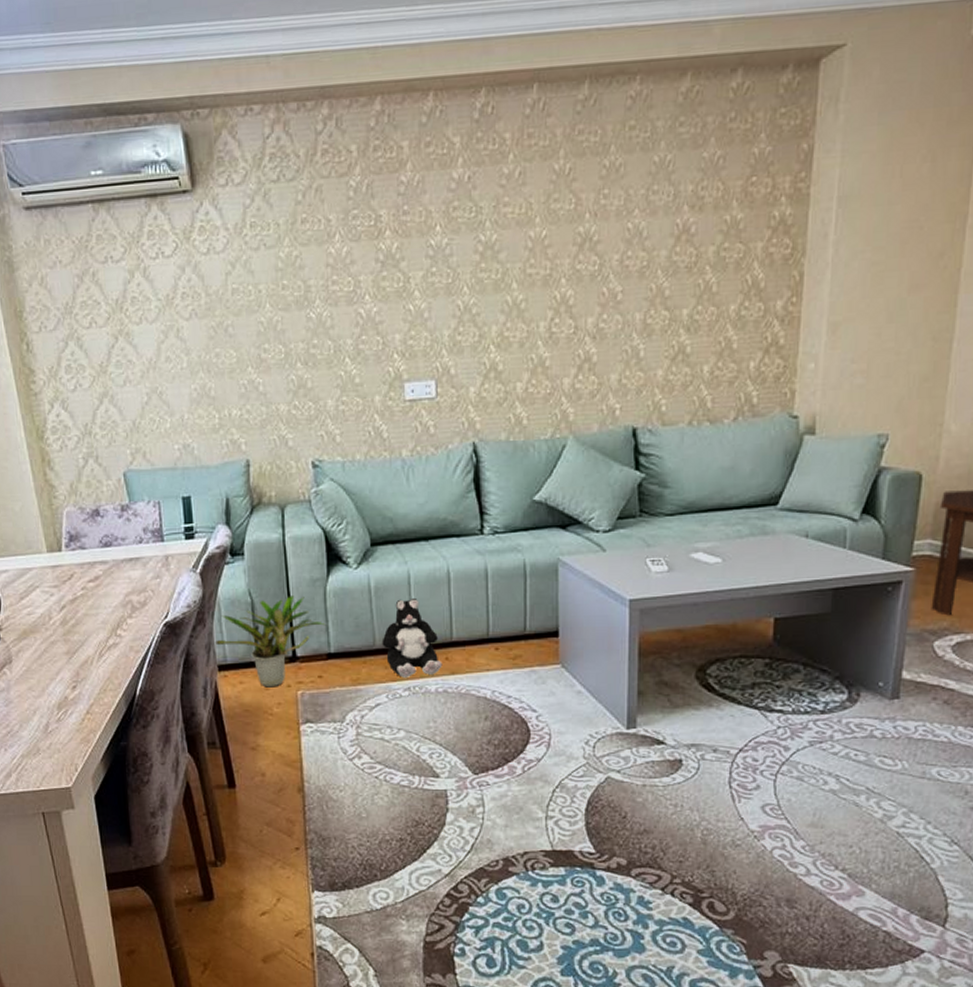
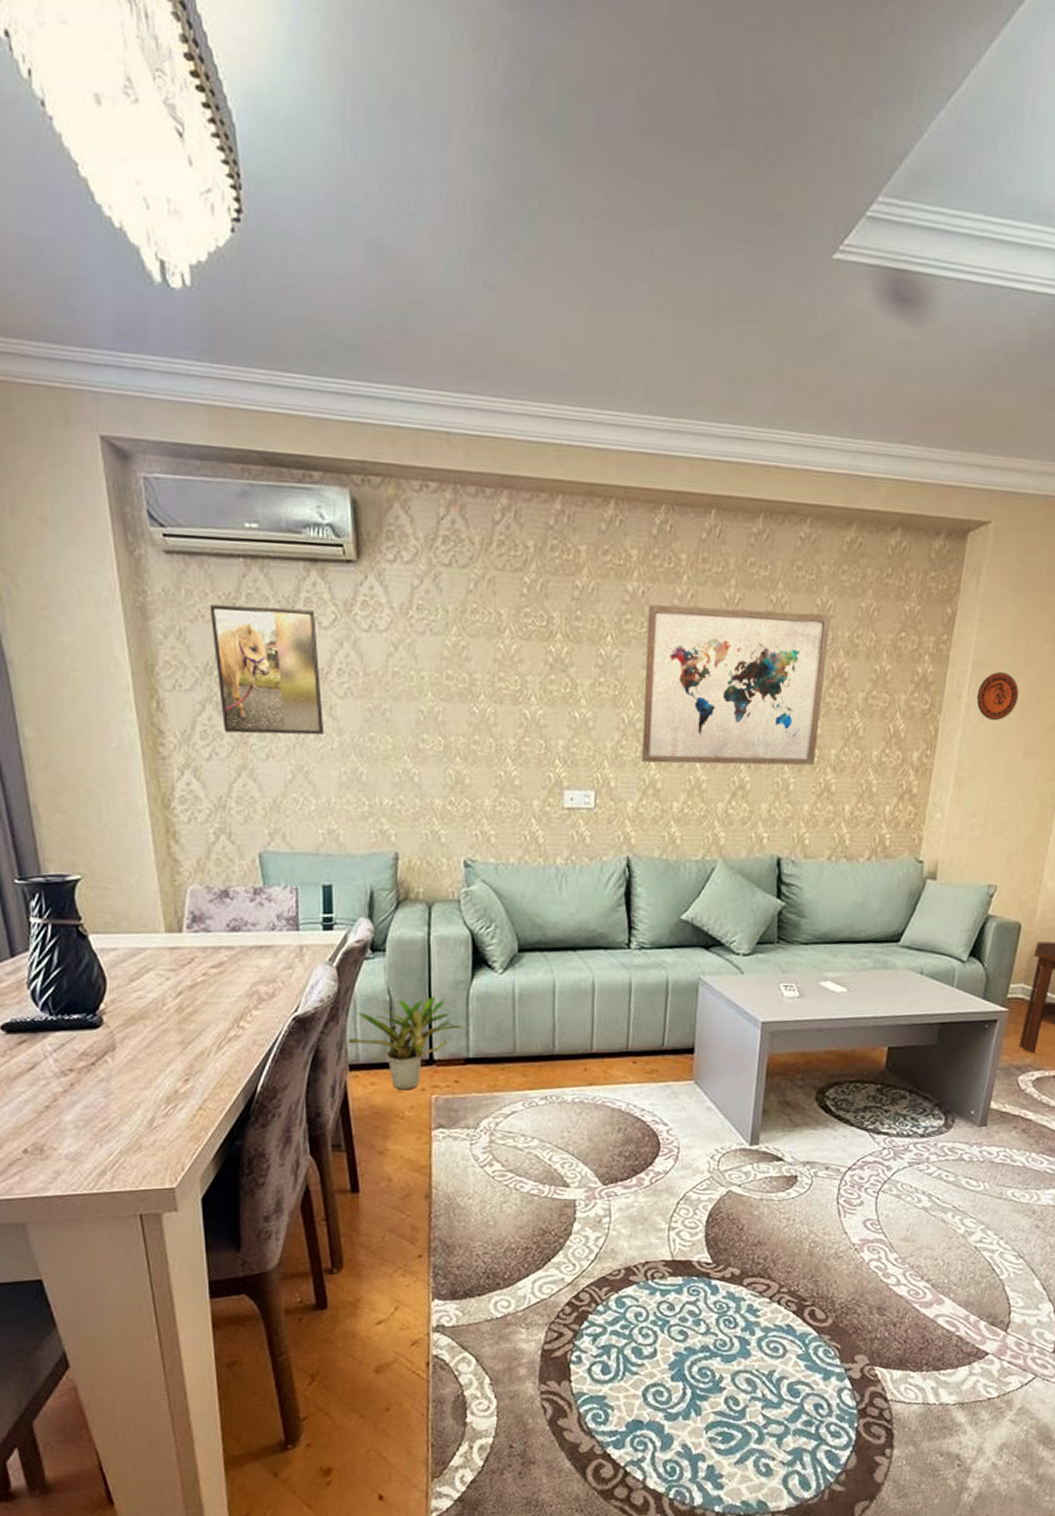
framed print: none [65,242,174,364] -> present [209,604,325,736]
plush toy: present [382,597,443,678] -> none [522,1006,581,1087]
wall art: none [476,171,671,346] -> present [642,604,831,766]
decorative plate: none [846,202,897,257] -> present [976,671,1019,721]

